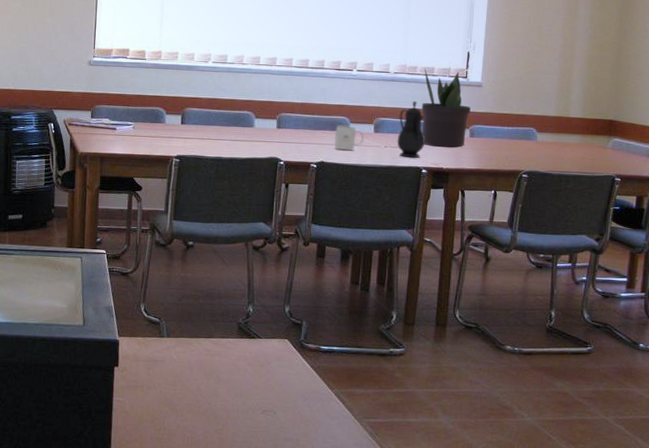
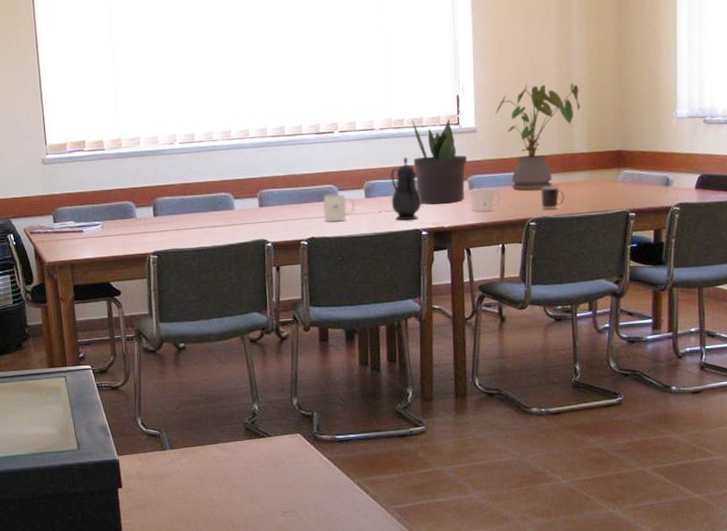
mug: none [470,137,498,160] -> present [471,187,501,213]
house plant: none [500,50,580,147] -> present [494,82,581,192]
mug: none [534,144,558,165] -> present [540,186,565,210]

